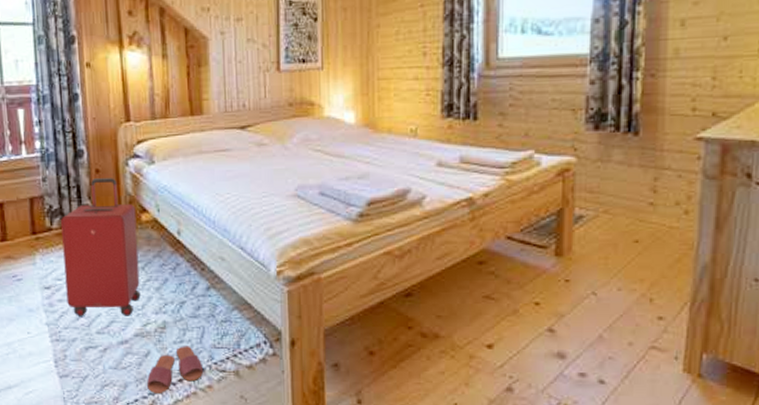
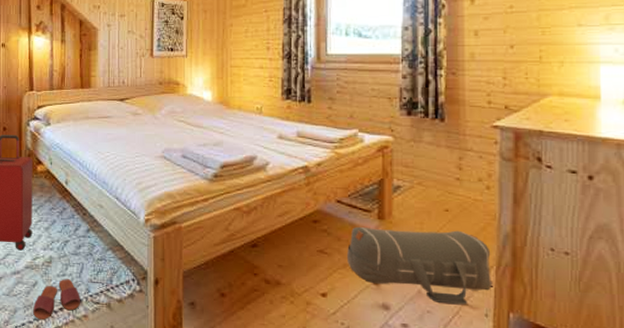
duffel bag: none [517,264,685,348] -> present [346,226,491,305]

